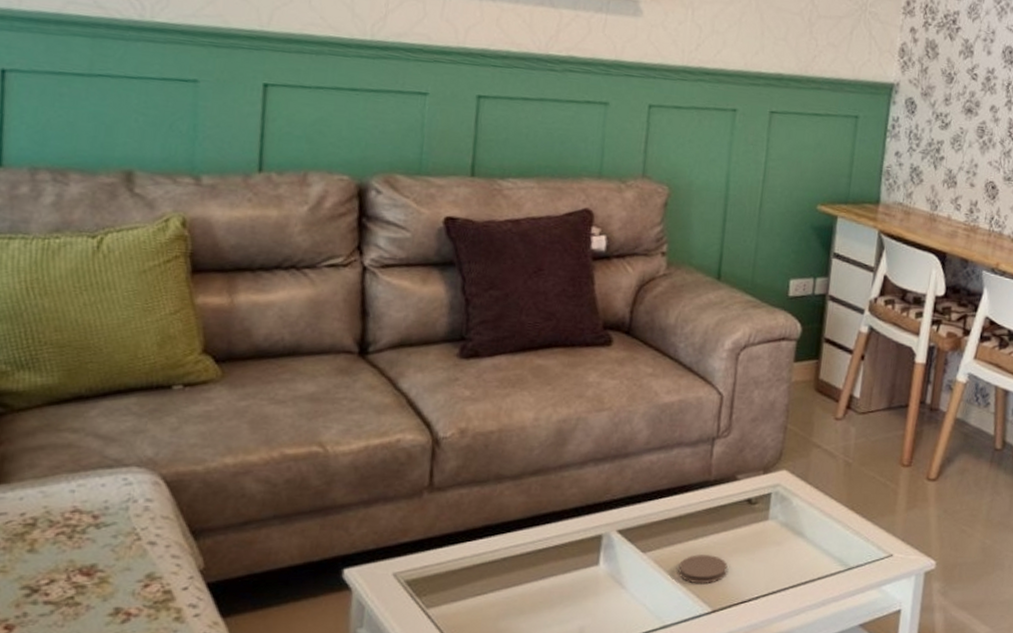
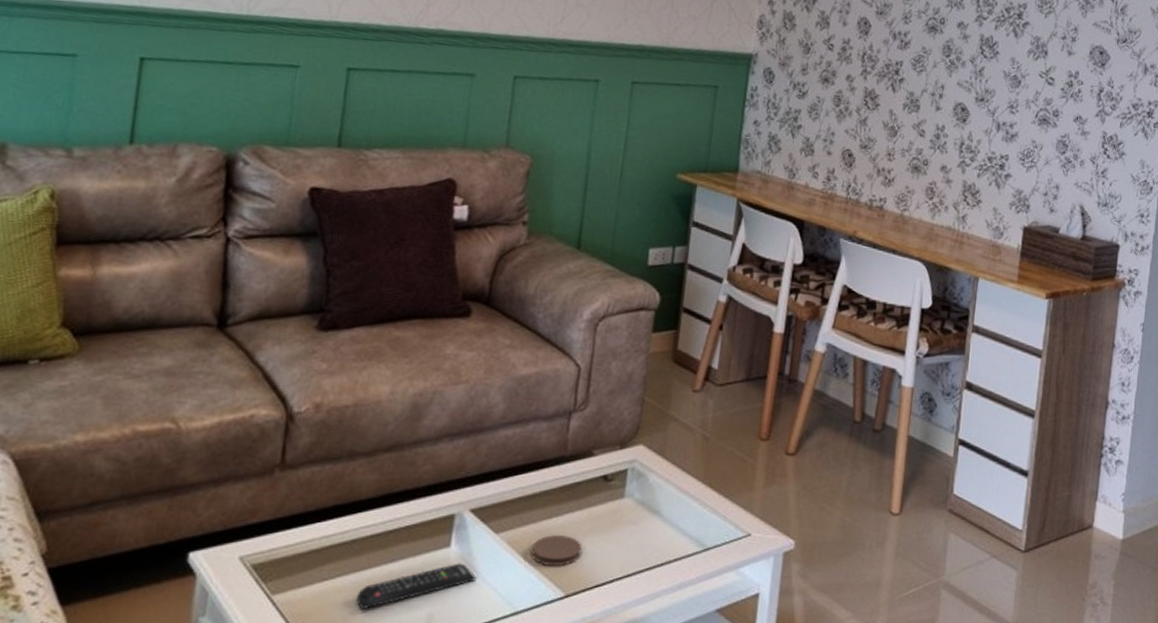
remote control: none [509,580,626,622] -> present [356,563,477,609]

